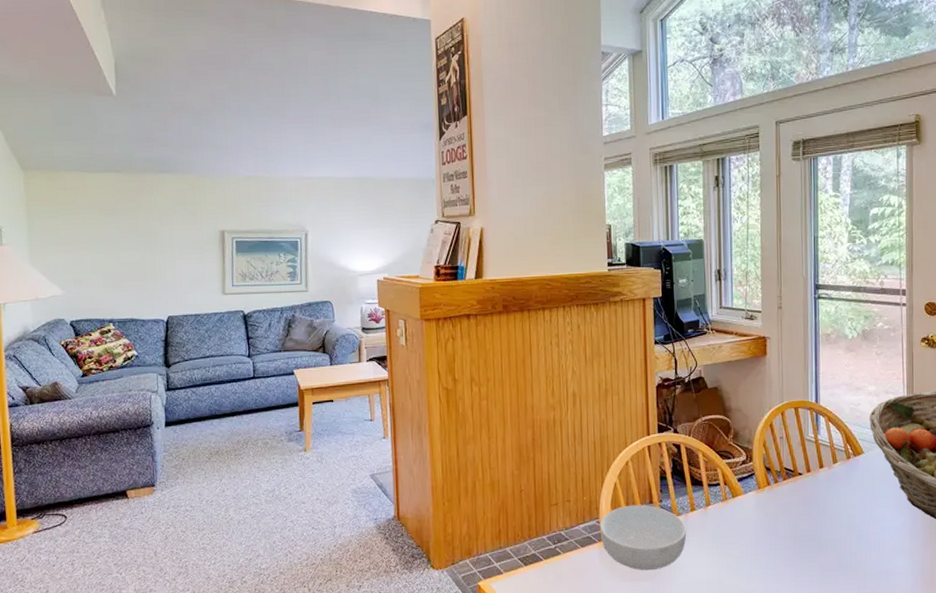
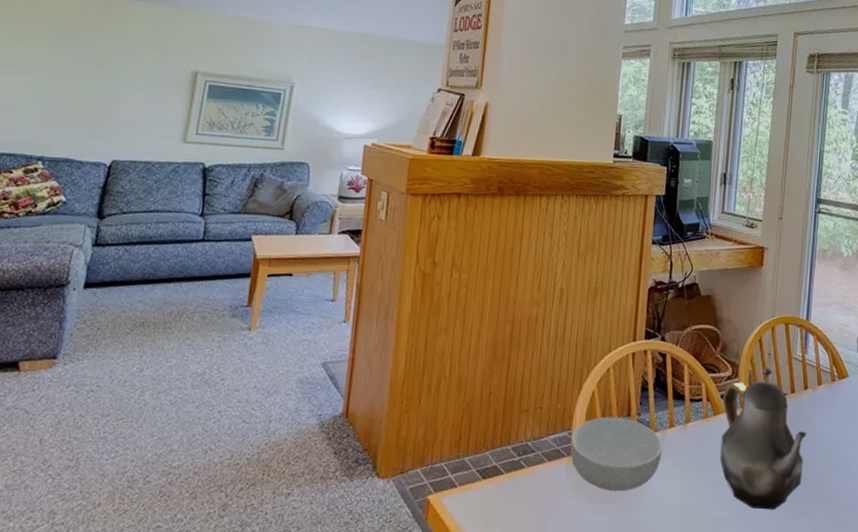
teapot: none [740,450,827,580] -> present [720,367,807,510]

